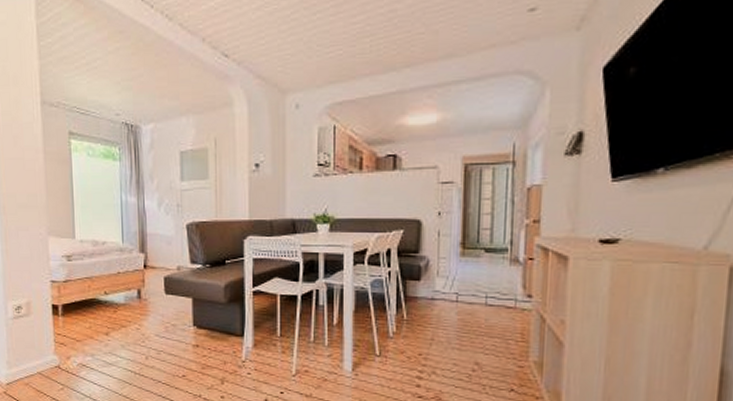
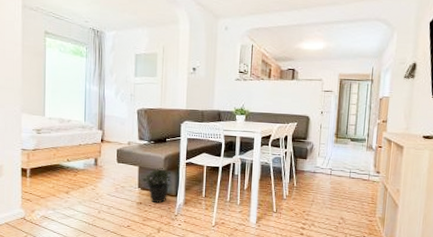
potted plant: none [197,299,235,346] -> present [142,168,171,203]

